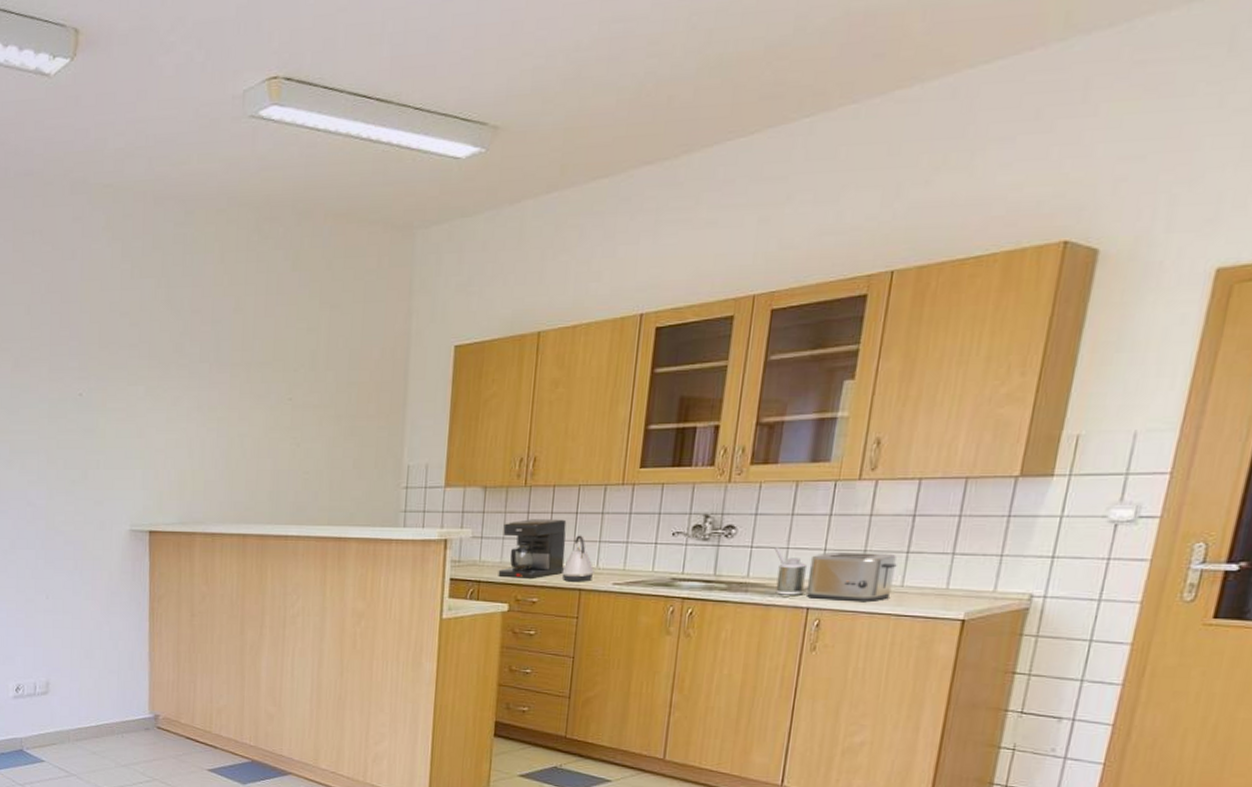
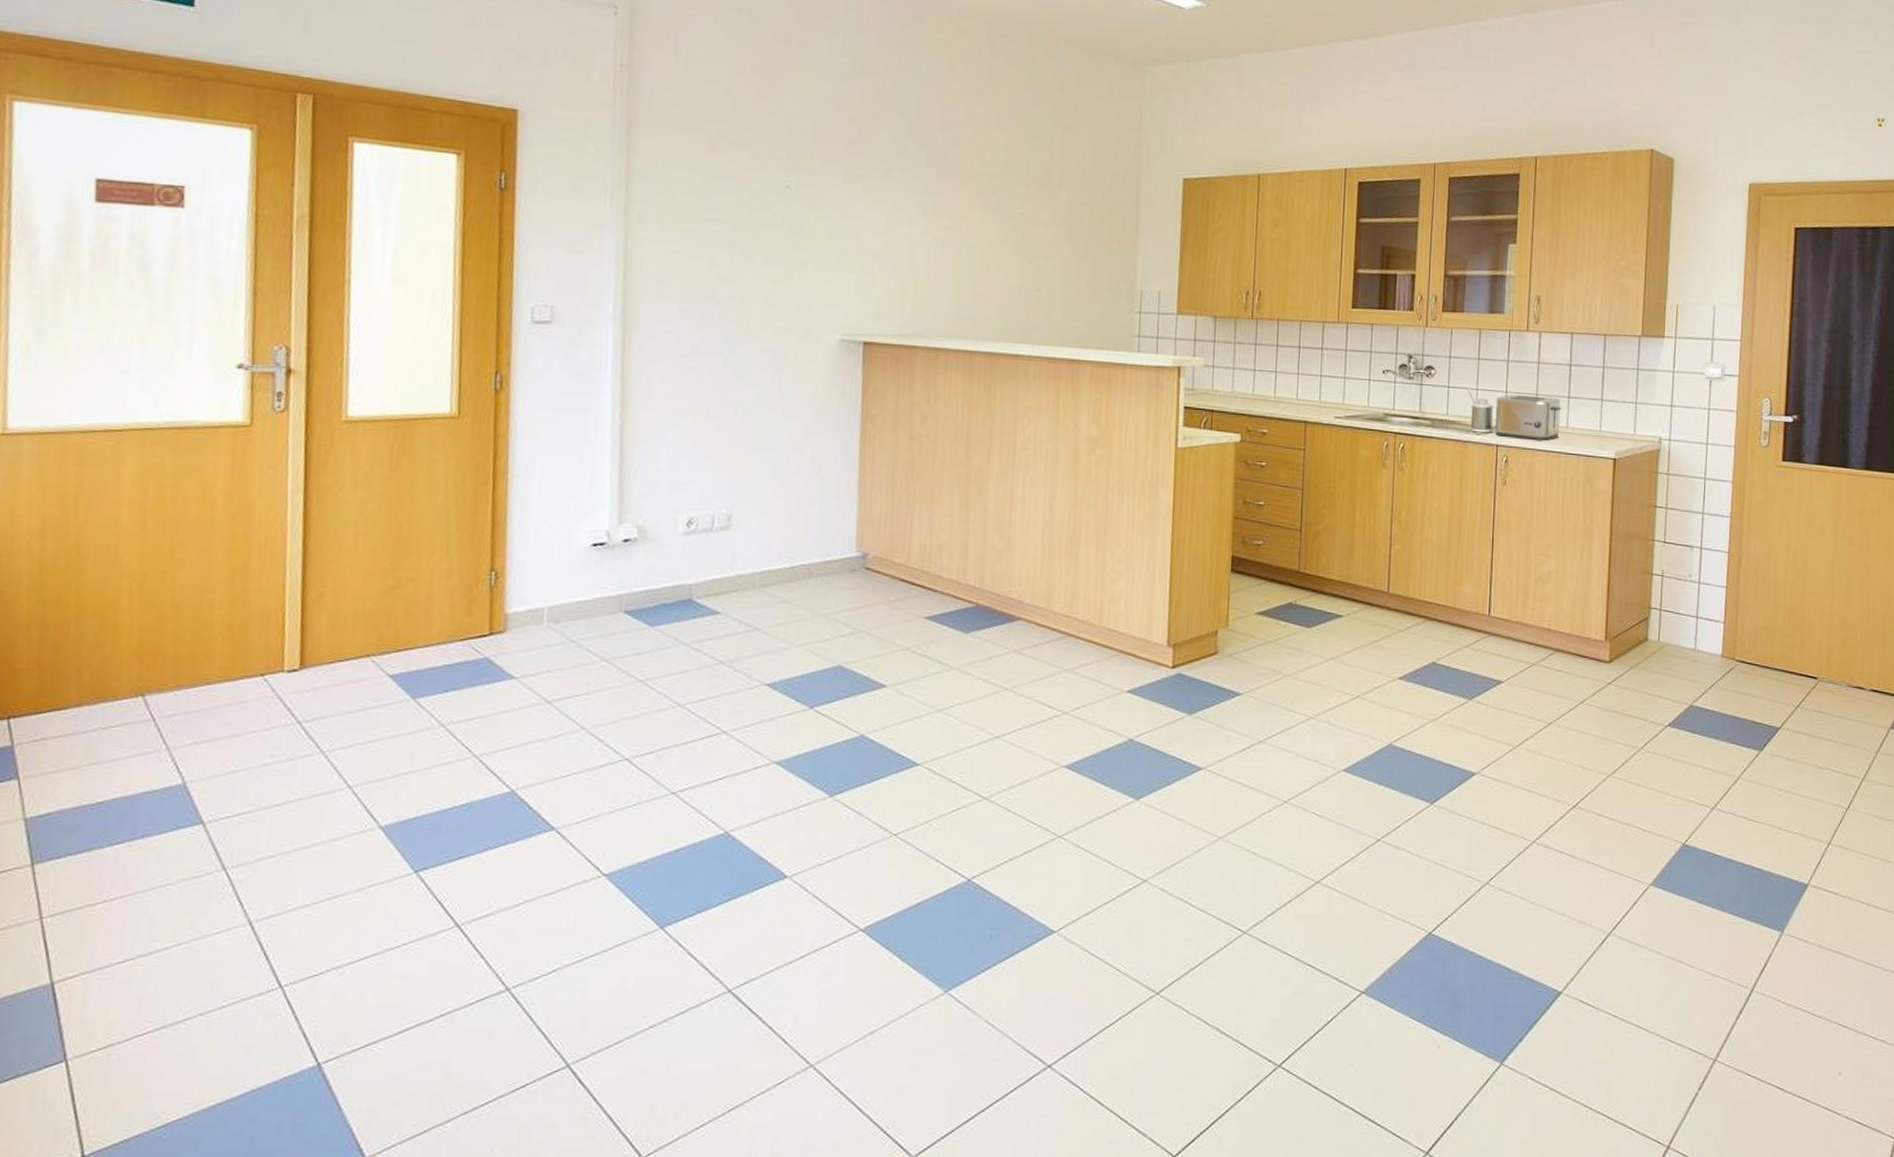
coffee maker: present [498,519,567,580] -> none [1230,350,1291,411]
kettle: present [562,535,595,582] -> none [1288,368,1318,415]

